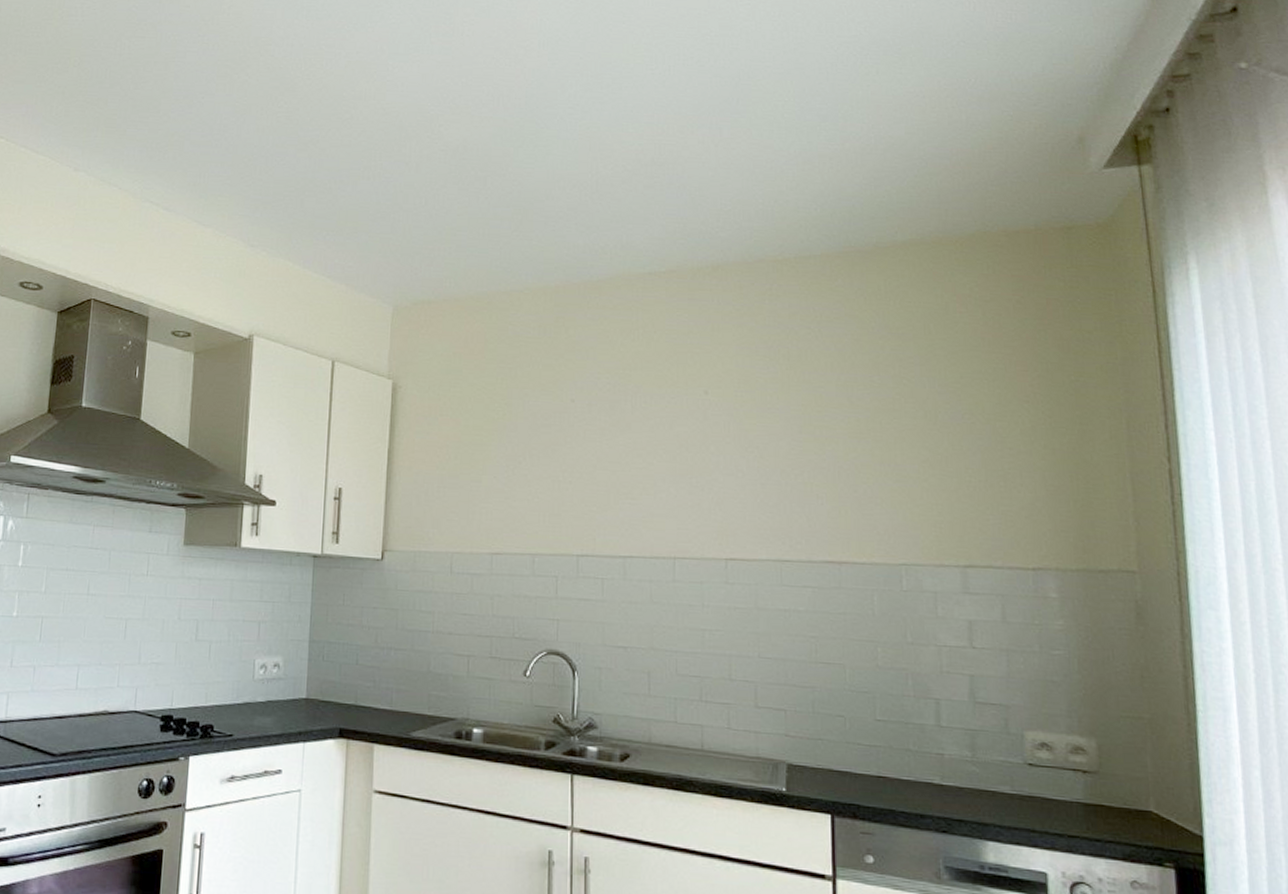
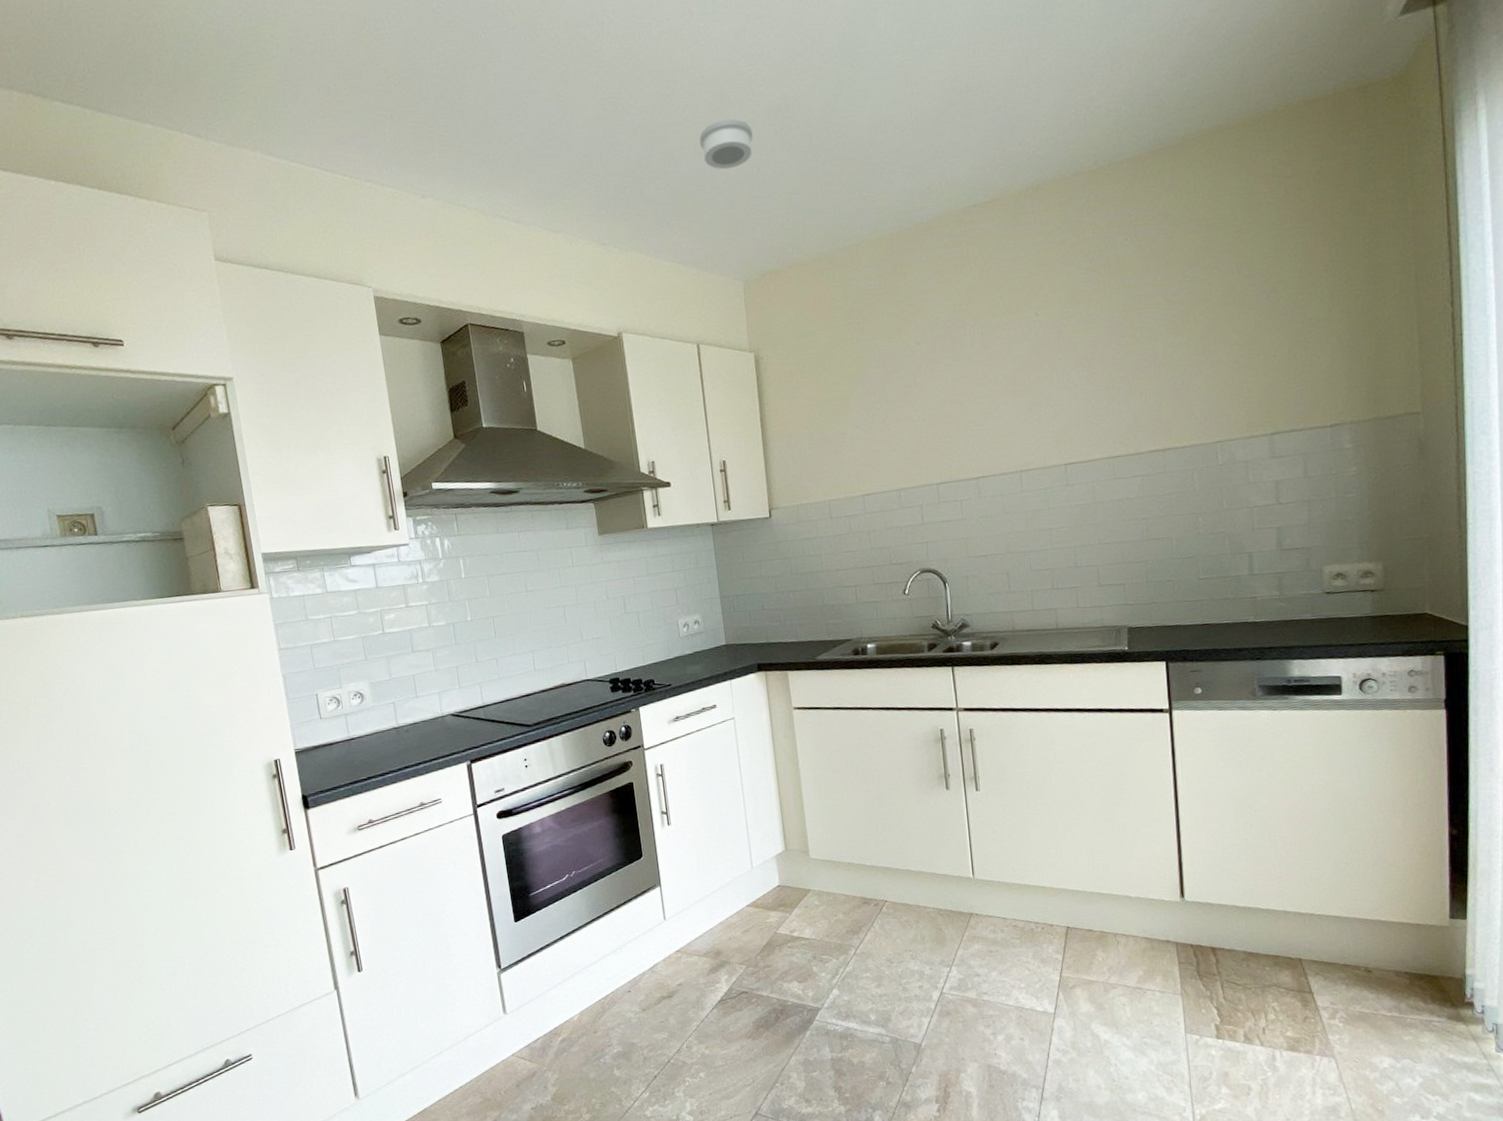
smoke detector: none [370,149,426,197] -> present [699,118,753,170]

